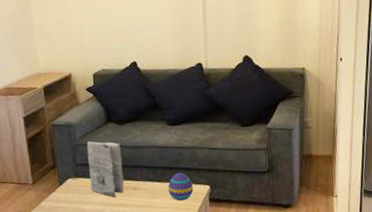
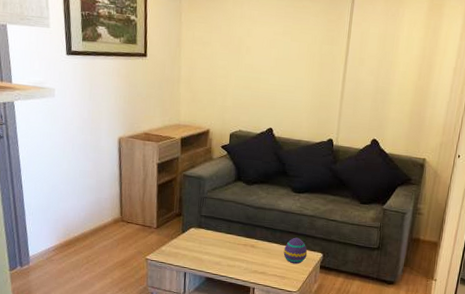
book: present [86,141,124,197] -> none [211,195,246,252]

